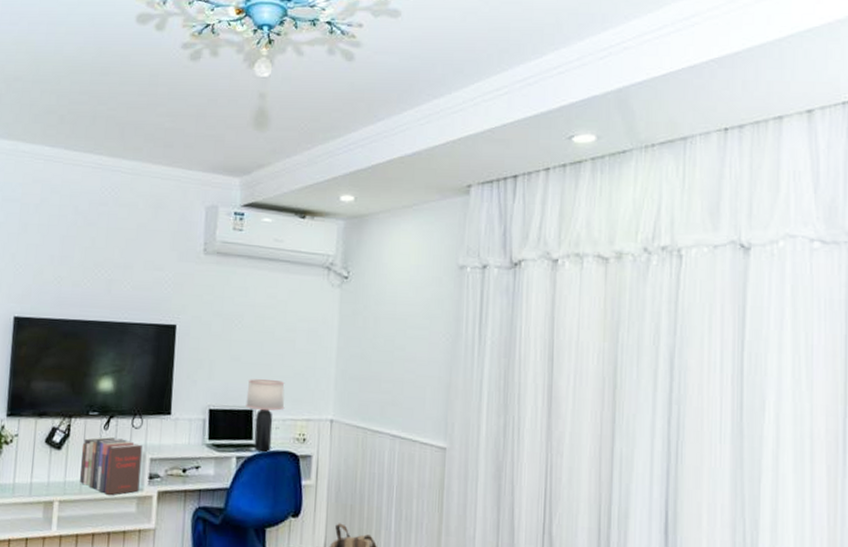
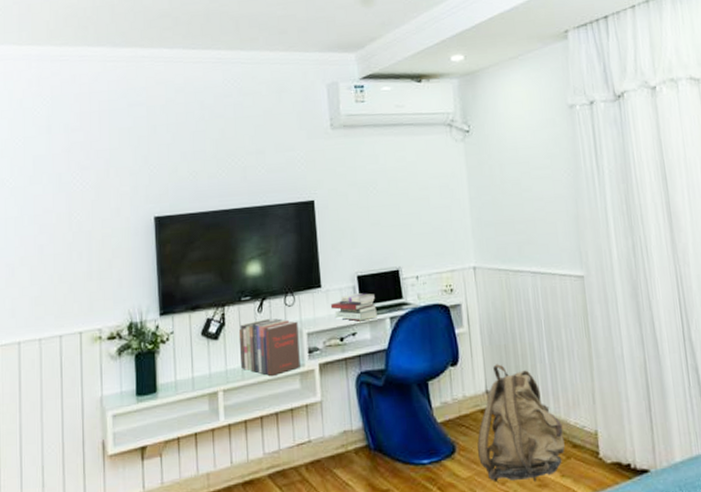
books: none [177,426,224,456] -> present [330,293,377,322]
table lamp: present [246,378,285,452] -> none [390,237,429,309]

